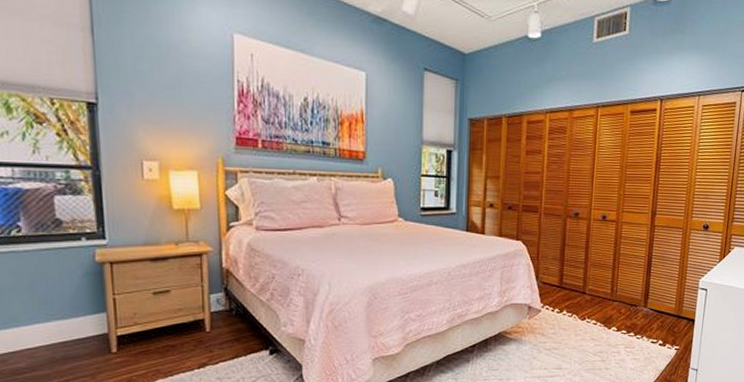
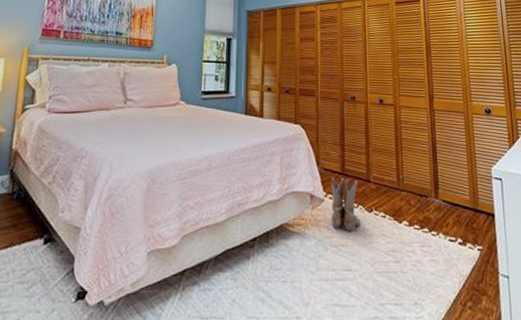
boots: none [546,290,574,336] -> present [331,177,360,231]

